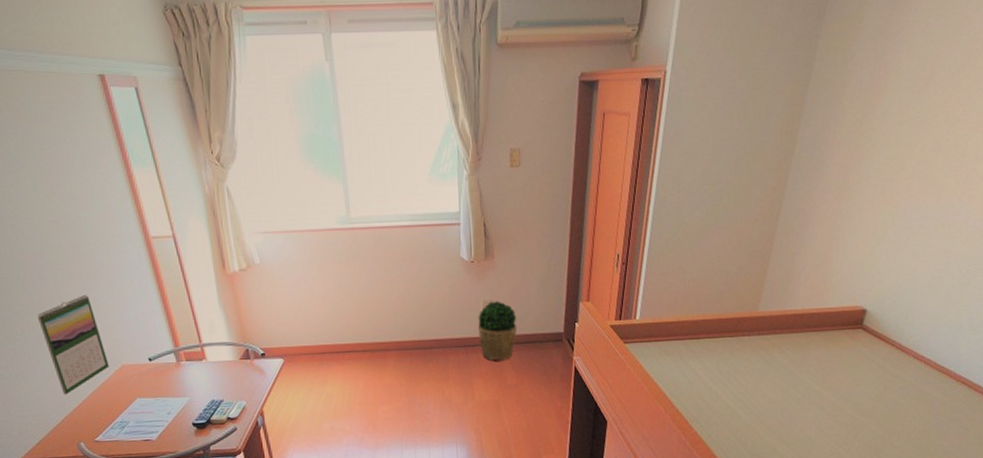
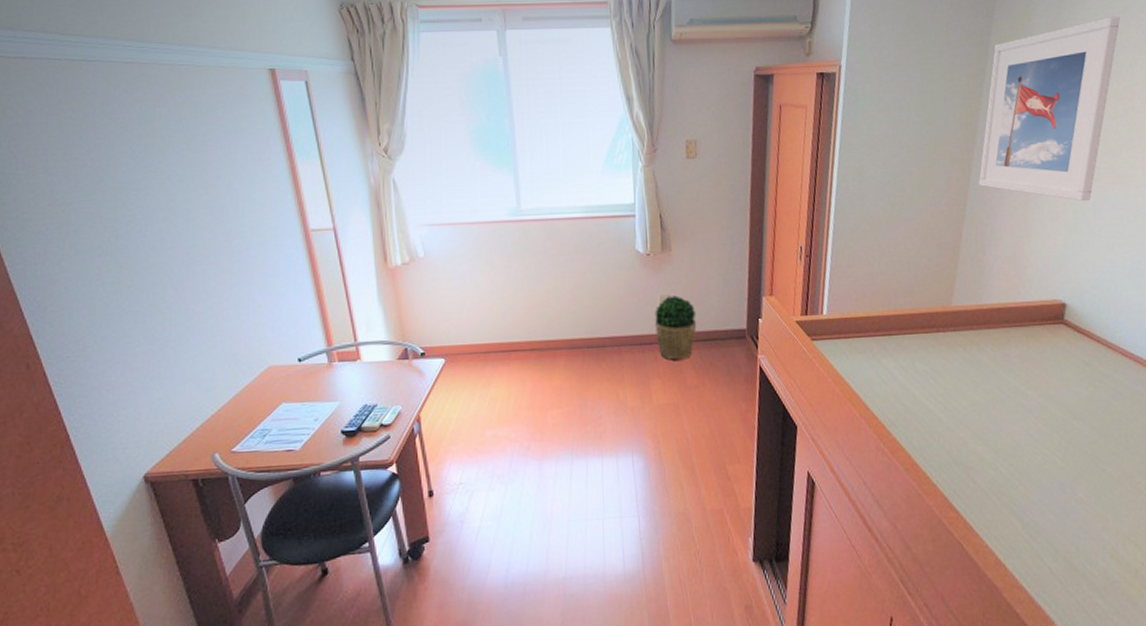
calendar: present [37,294,109,395] -> none [181,289,254,400]
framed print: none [794,19,953,211] -> present [979,17,1120,202]

